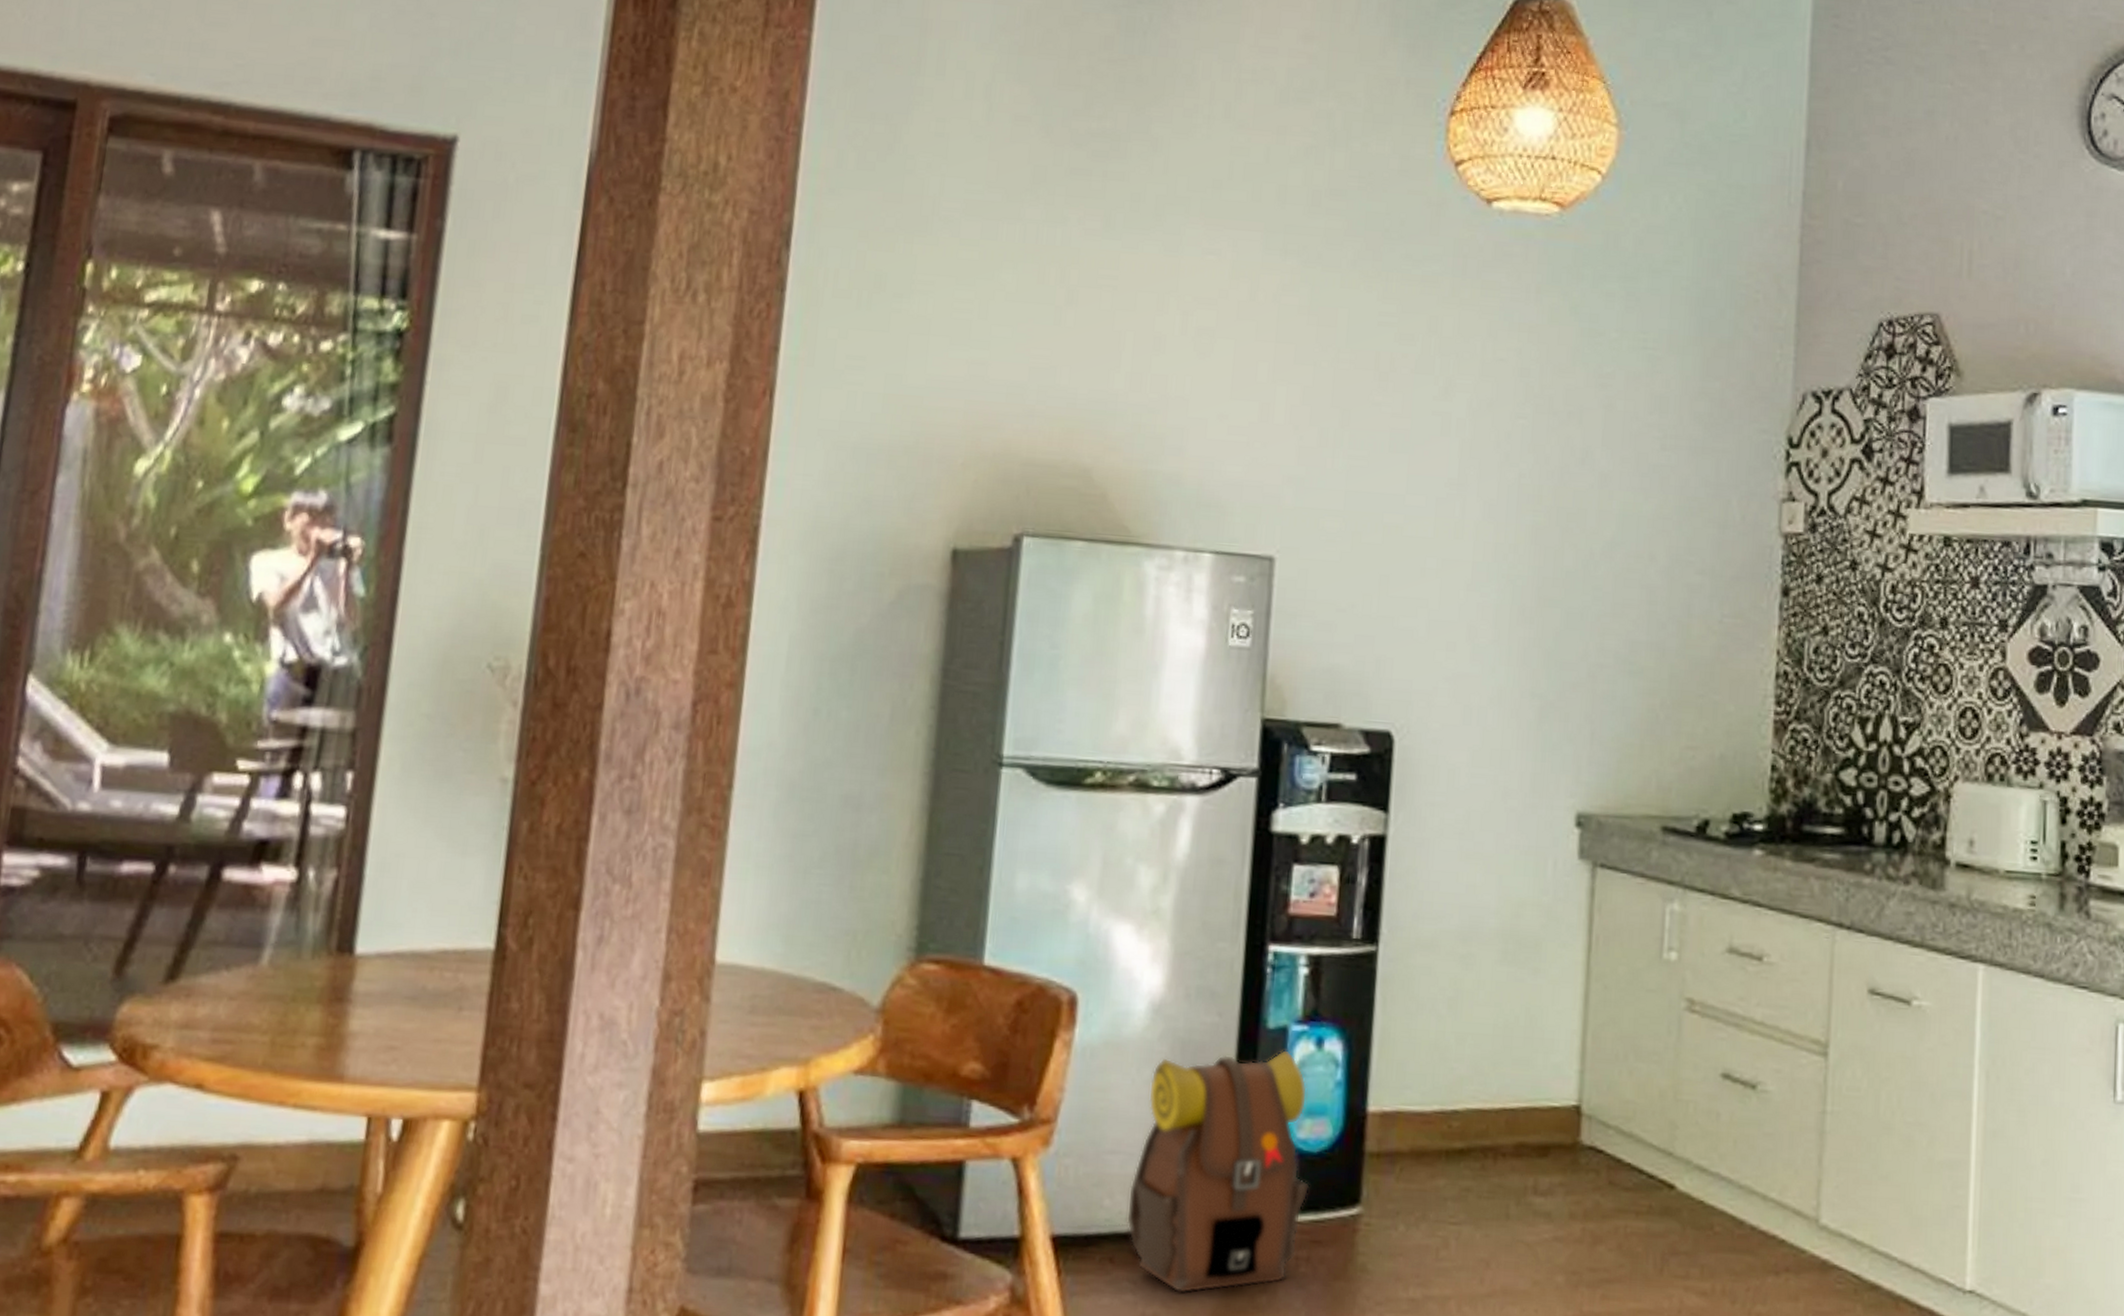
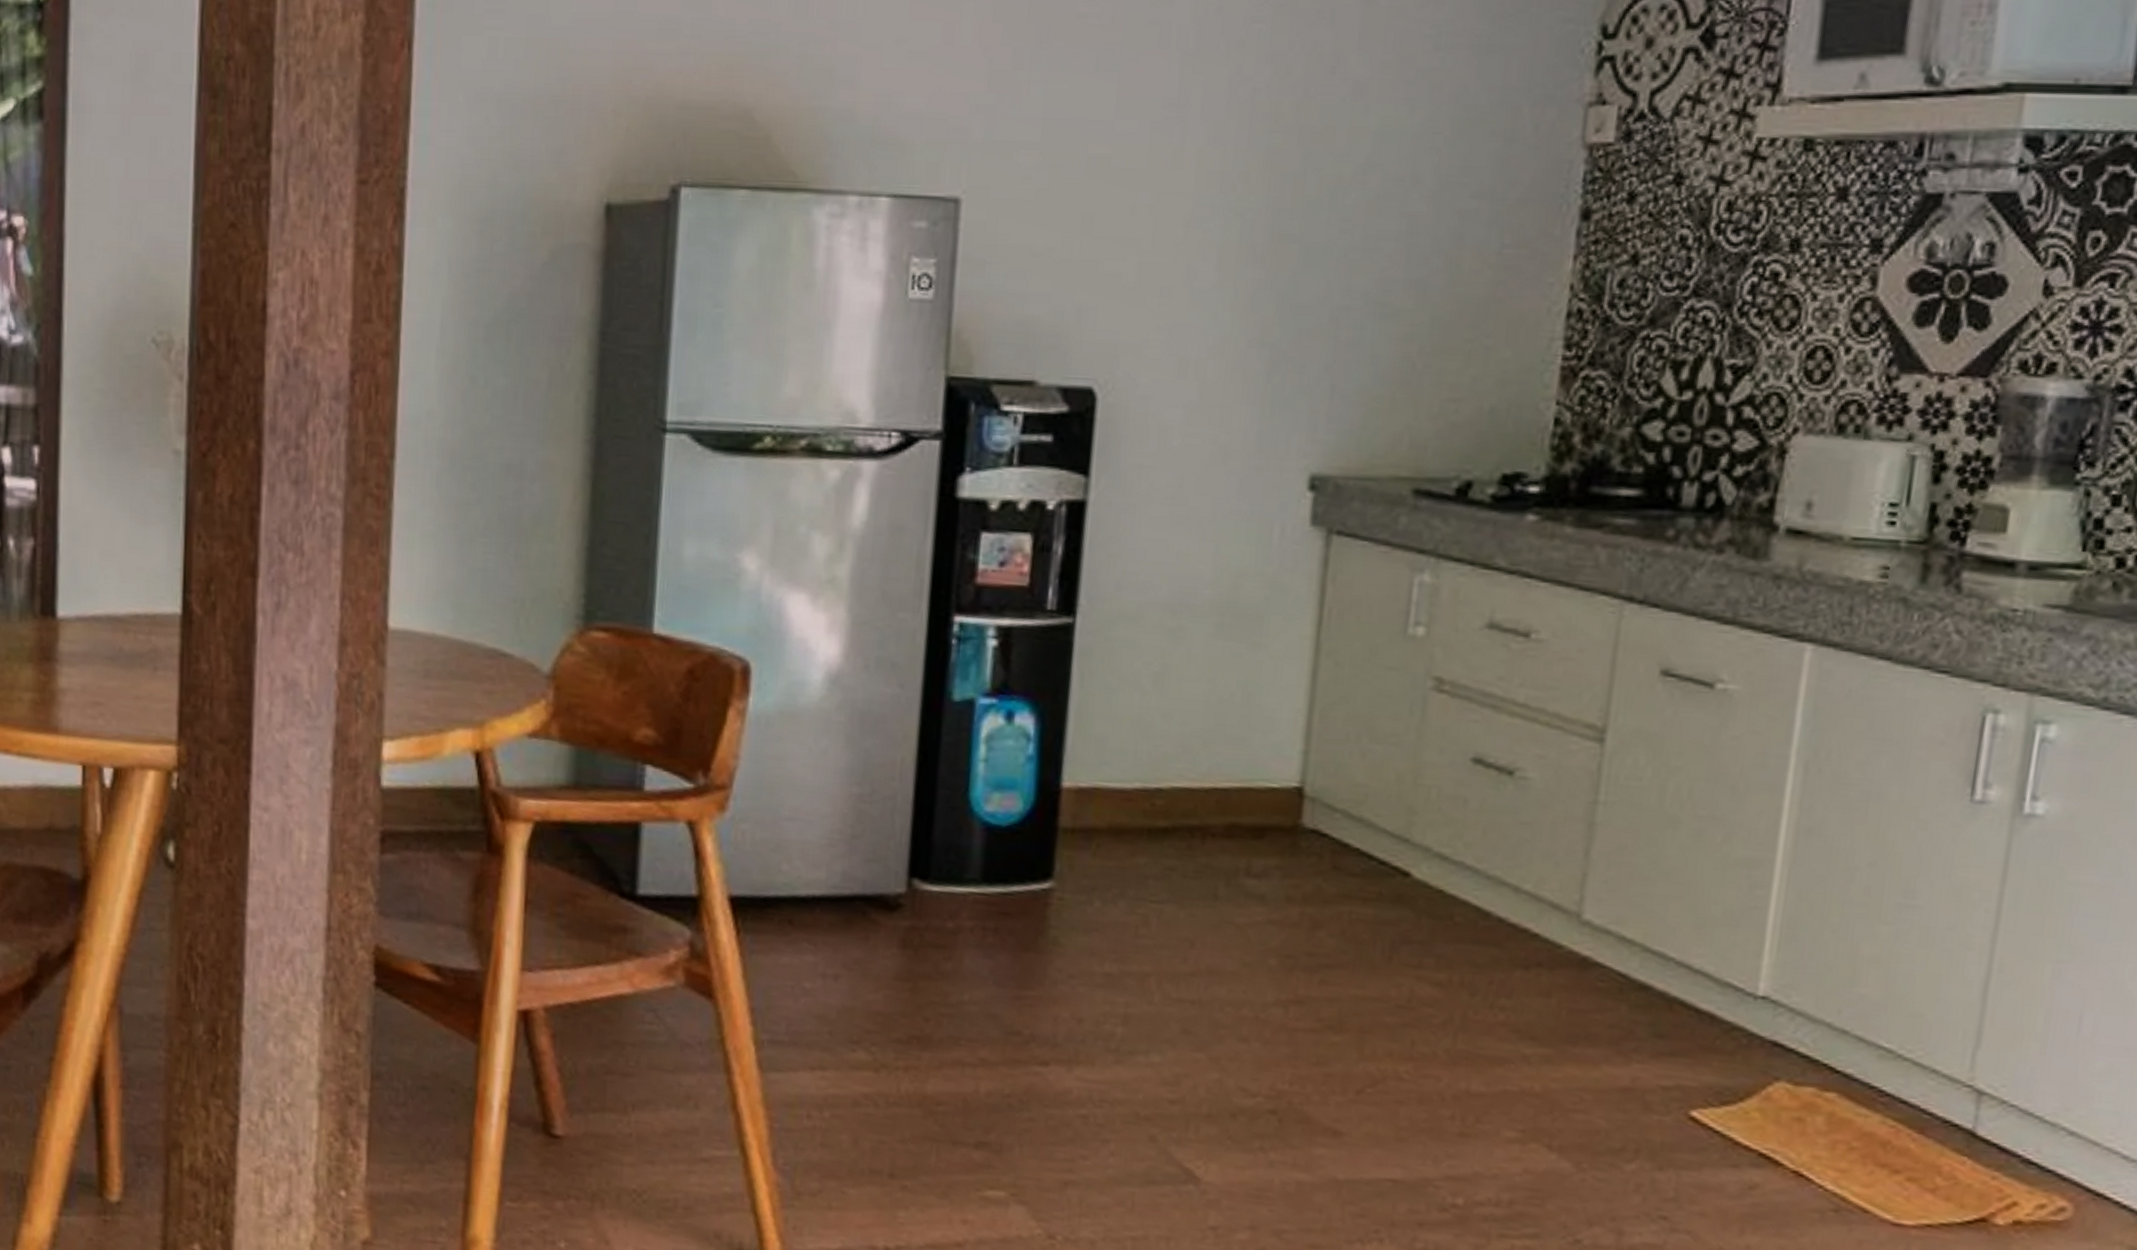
backpack: present [1126,1050,1310,1294] -> none [805,723,998,957]

